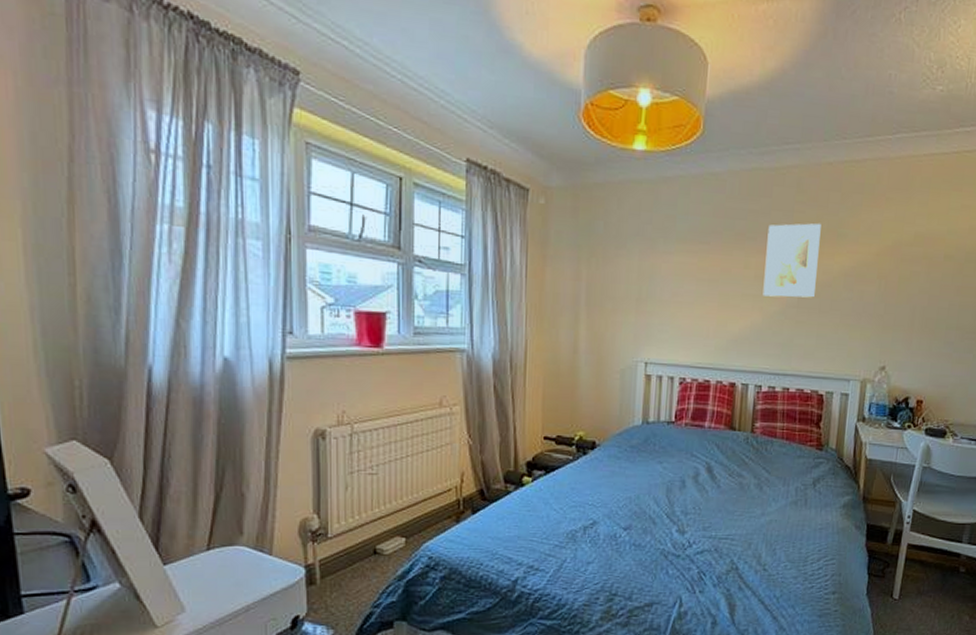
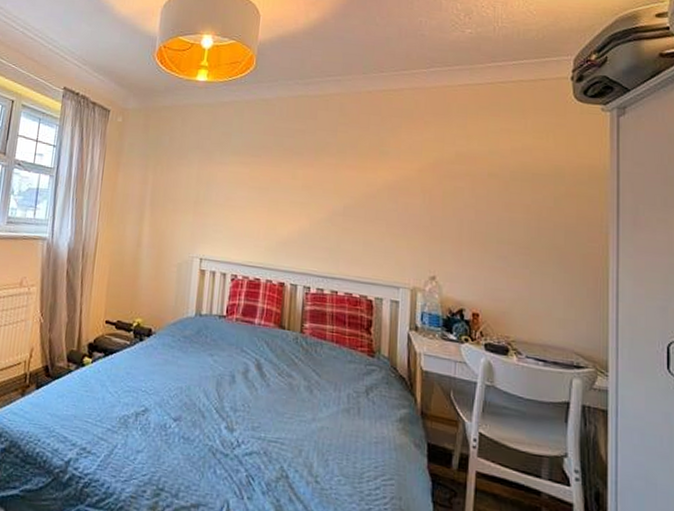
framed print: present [762,223,821,298] -> none [310,141,363,208]

